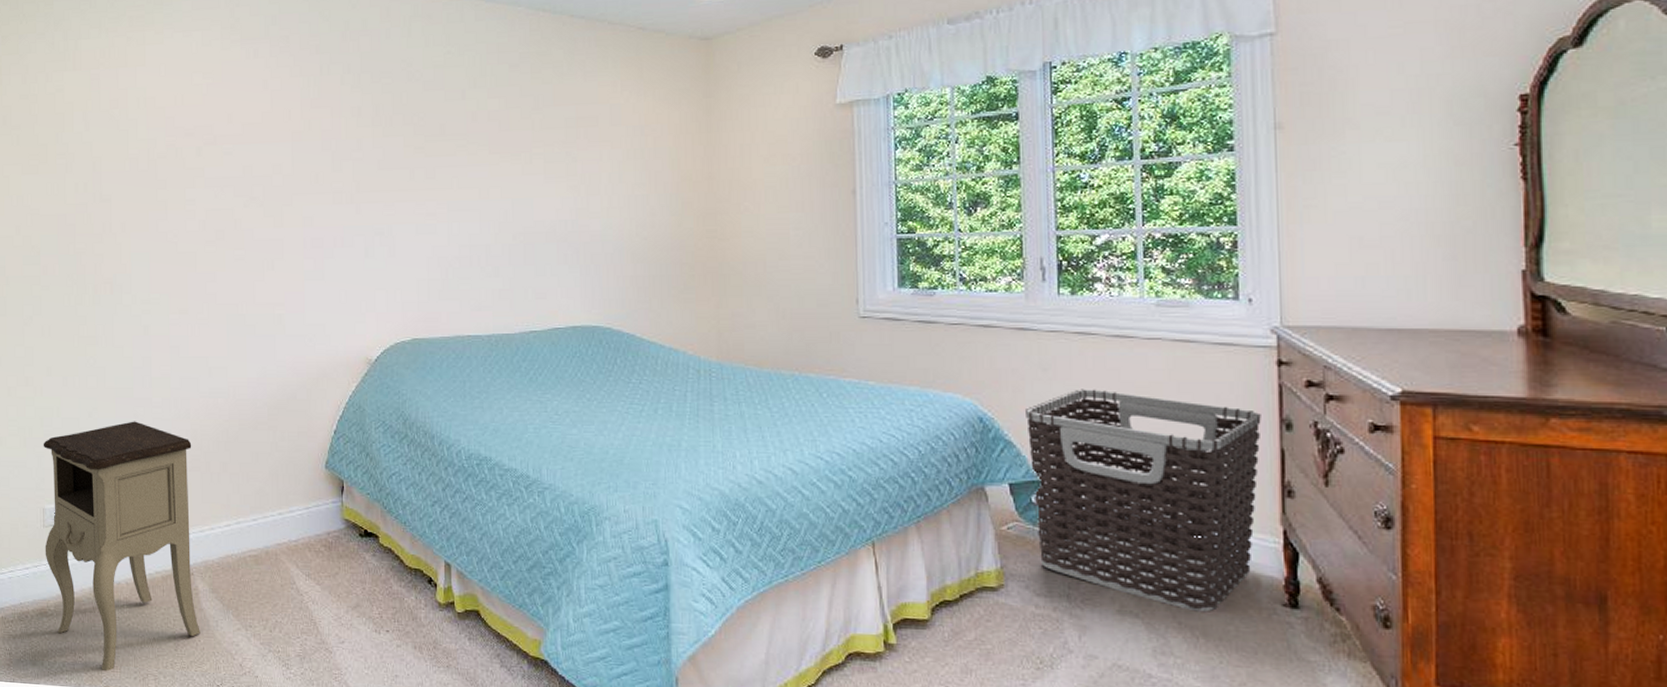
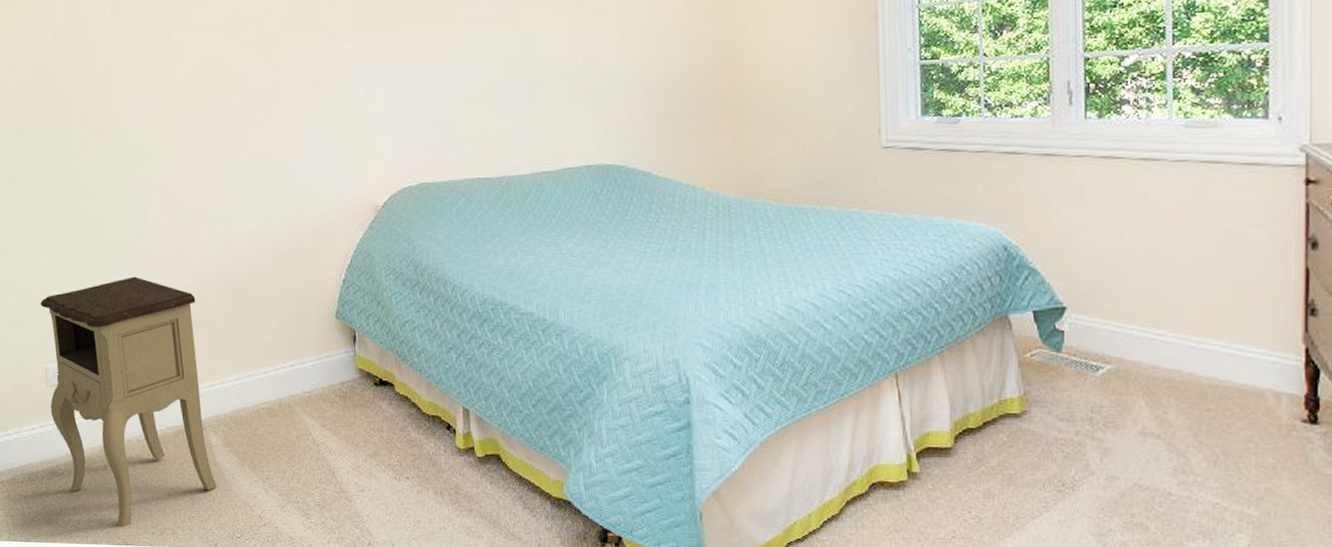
clothes hamper: present [1026,389,1261,612] -> none [1051,213,1287,431]

